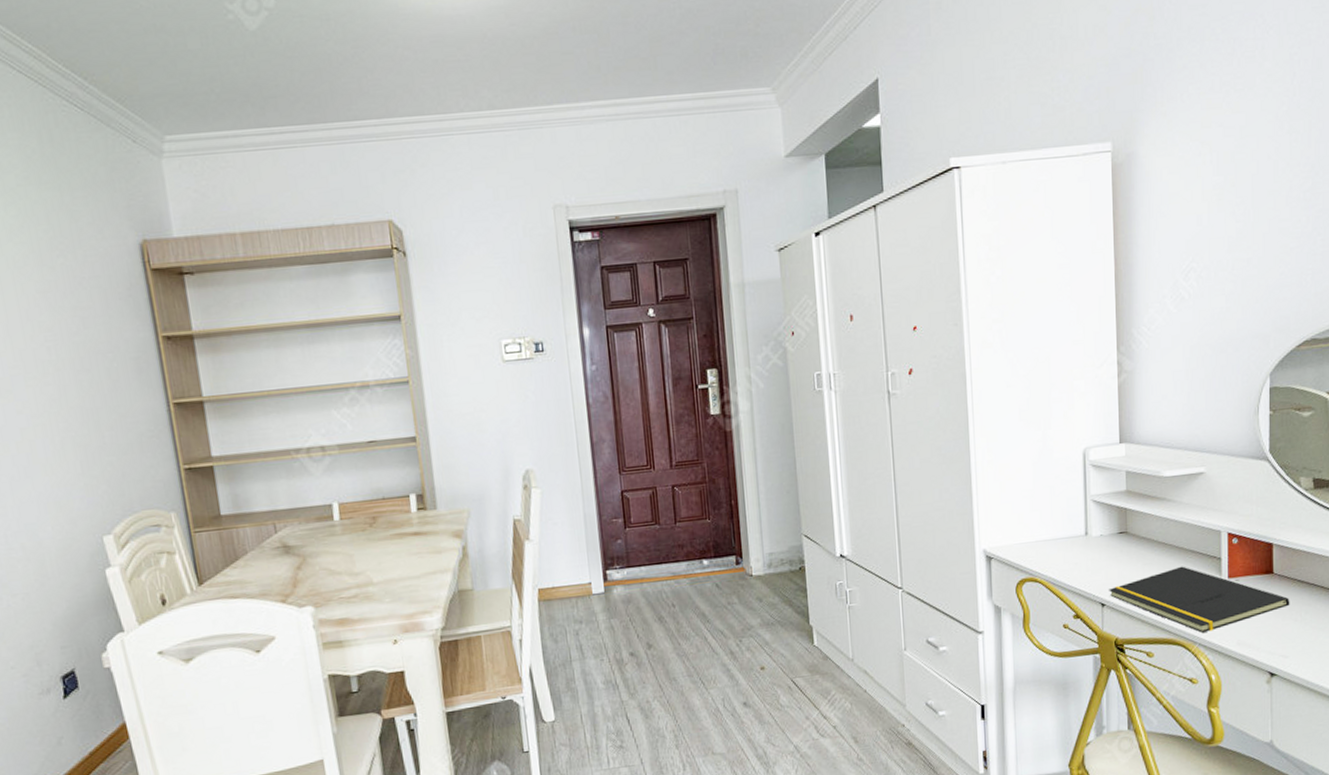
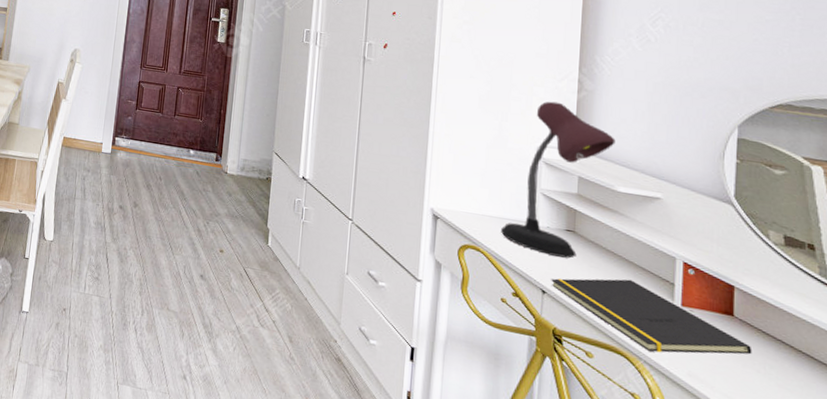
desk lamp: none [1056,392,1158,565] -> present [501,101,616,259]

